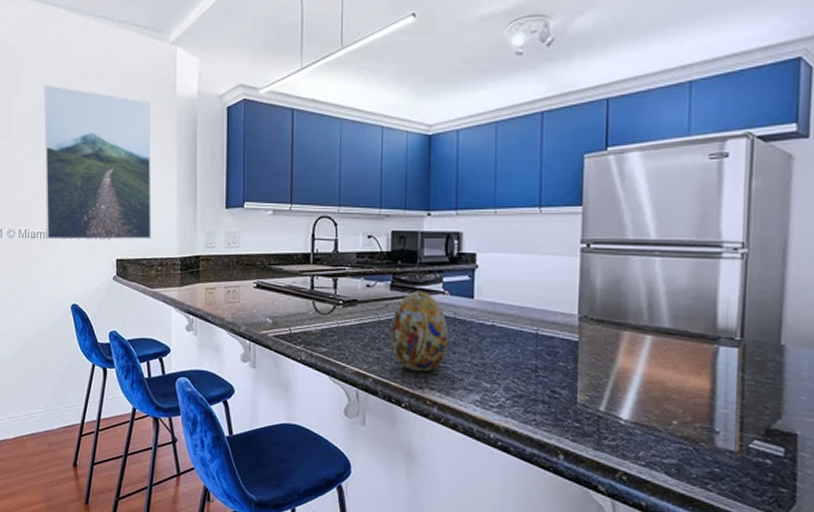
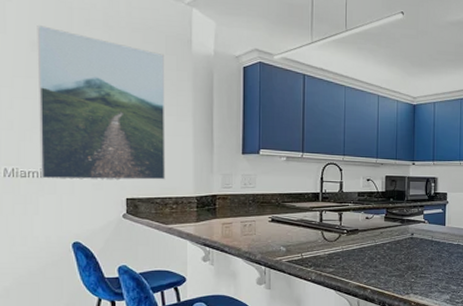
decorative egg: present [390,291,449,372] -> none [385,221,428,281]

